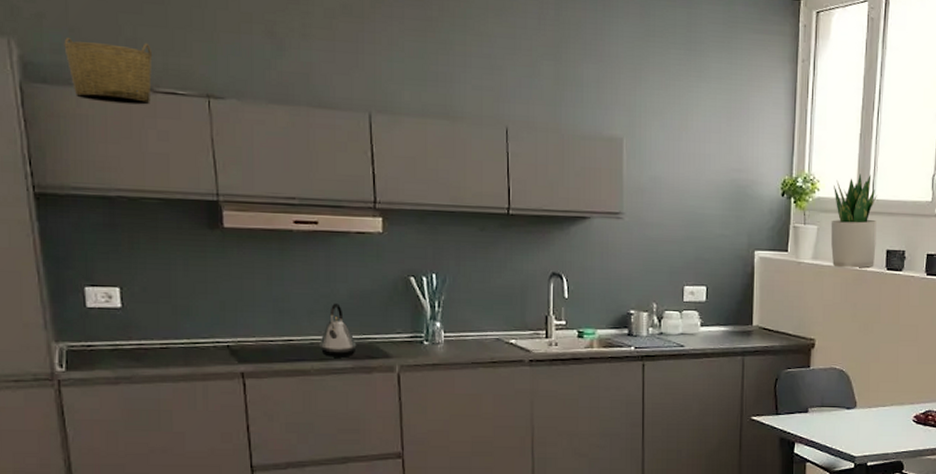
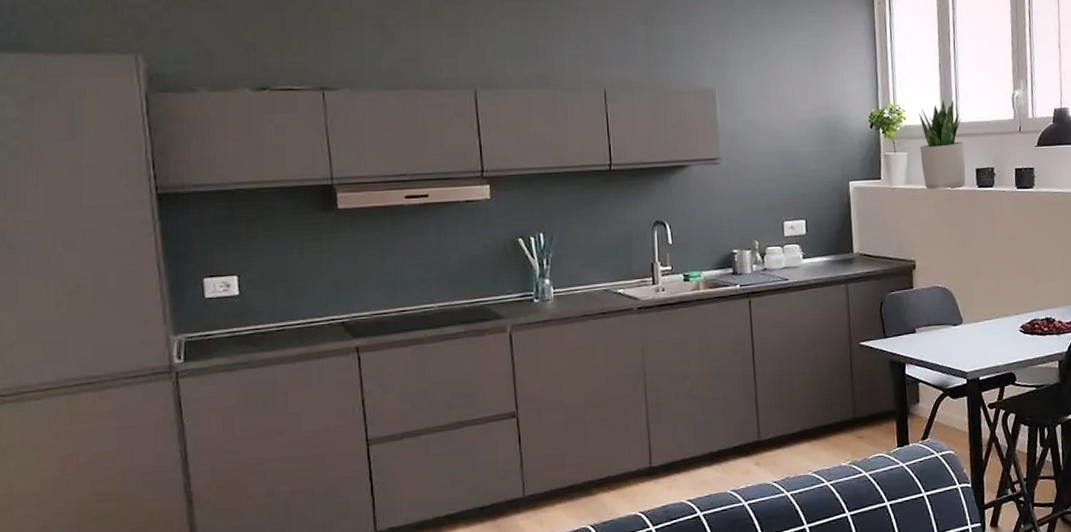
basket: present [64,37,153,105] -> none [187,46,271,104]
kettle: present [319,303,357,358] -> none [432,271,469,324]

